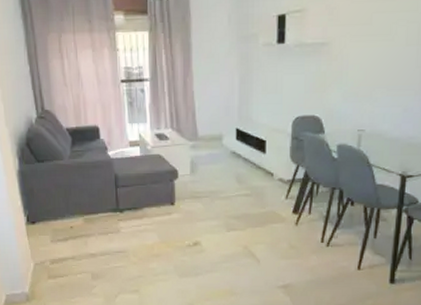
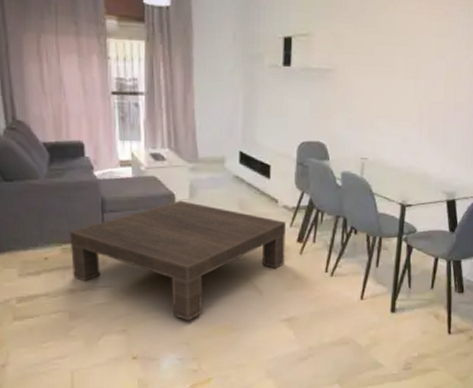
coffee table: none [89,175,281,284] -> present [69,200,286,321]

